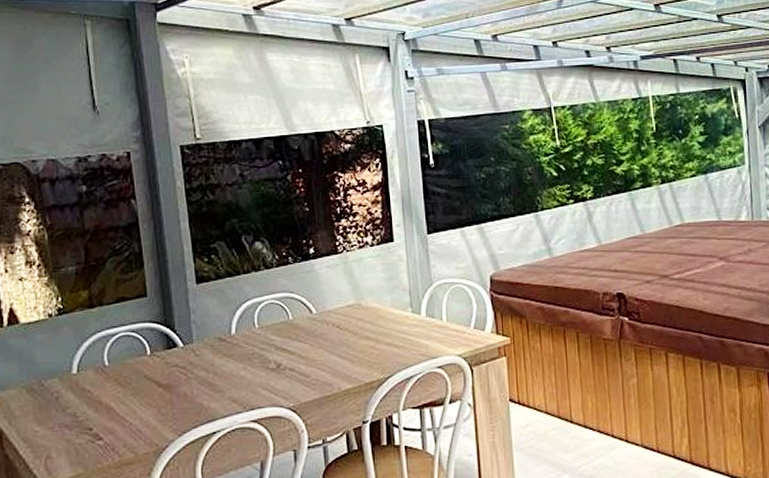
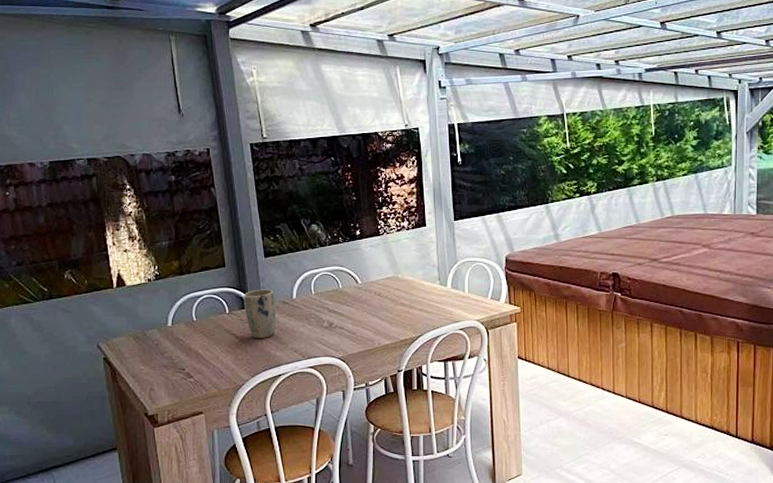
plant pot: none [169,323,210,386] -> present [243,289,276,338]

